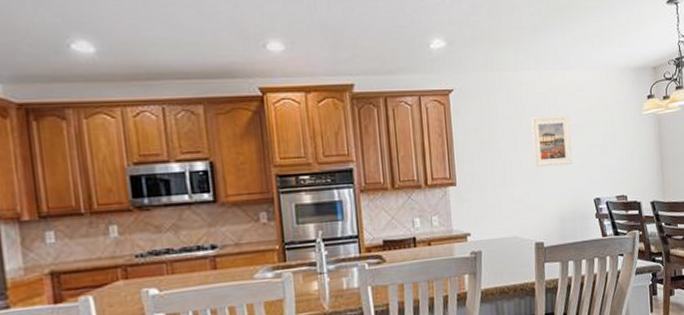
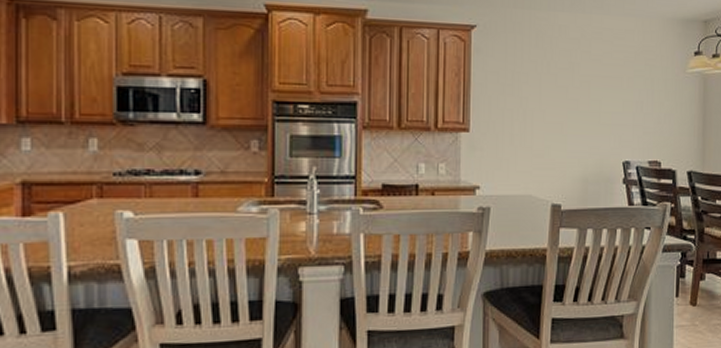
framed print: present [531,116,572,166] -> none [559,64,603,120]

